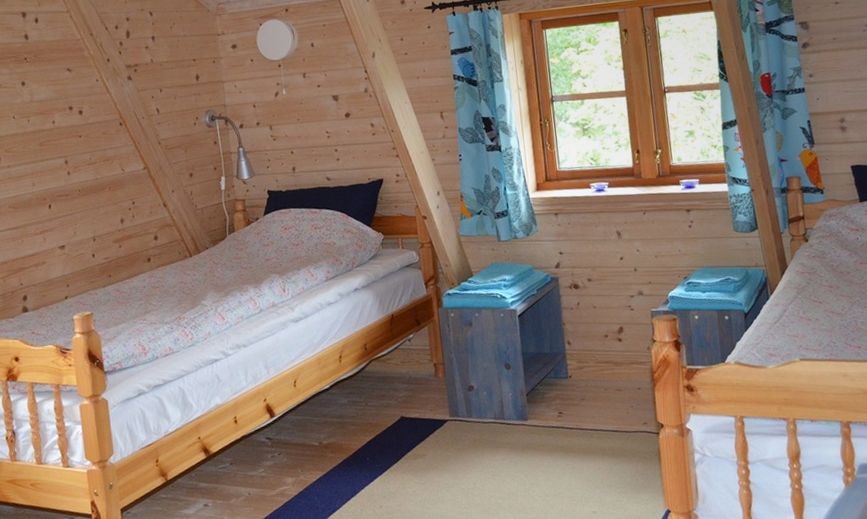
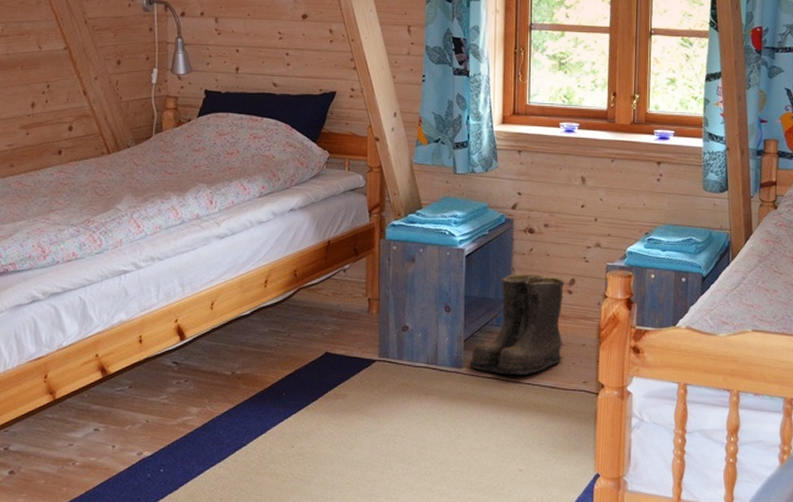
boots: none [534,326,623,423] -> present [469,273,565,376]

